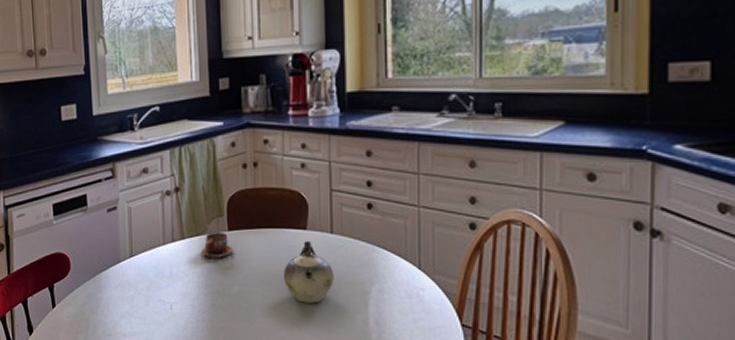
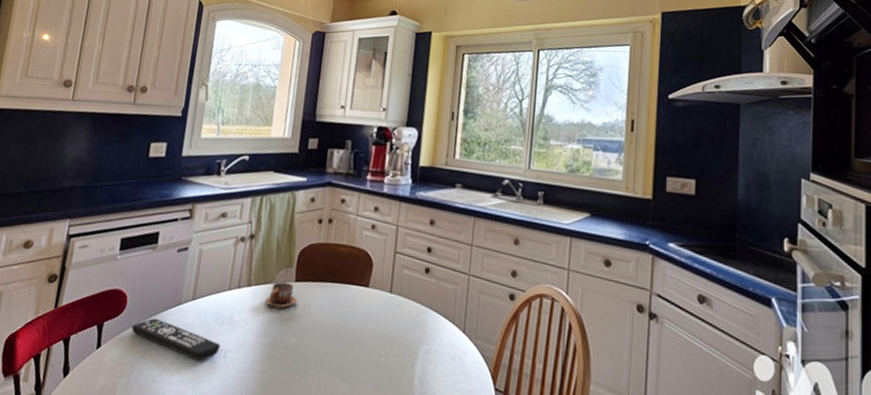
remote control: none [79,277,165,314] -> present [131,318,221,361]
teapot: present [283,241,334,304] -> none [340,298,388,360]

